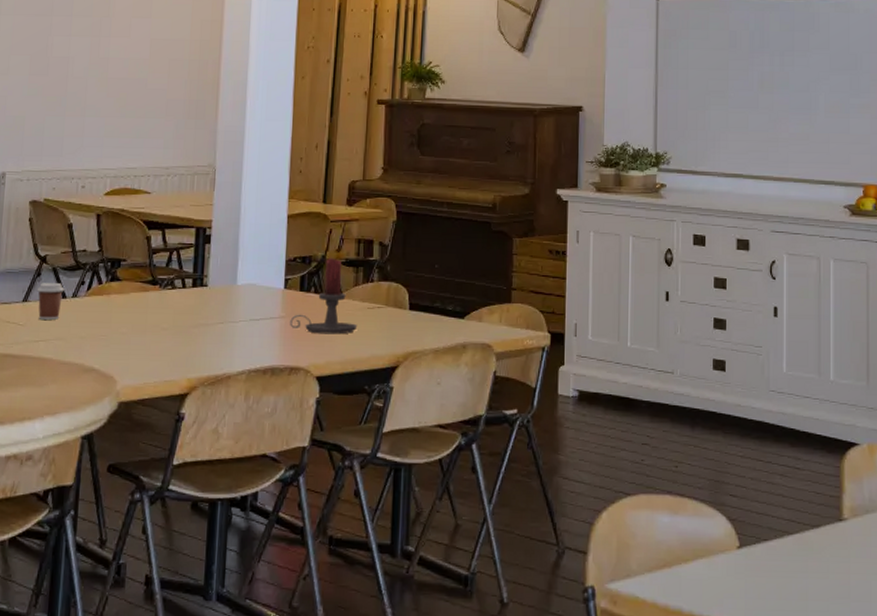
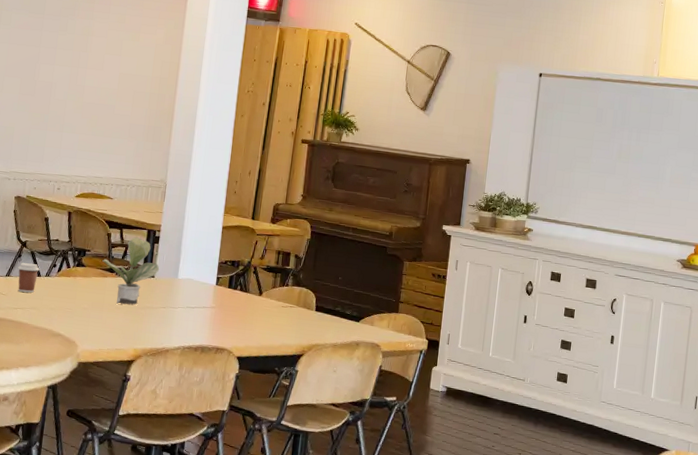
potted plant: none [141,238,214,324] -> present [102,237,160,306]
candle holder: present [290,258,358,335] -> none [219,264,273,325]

